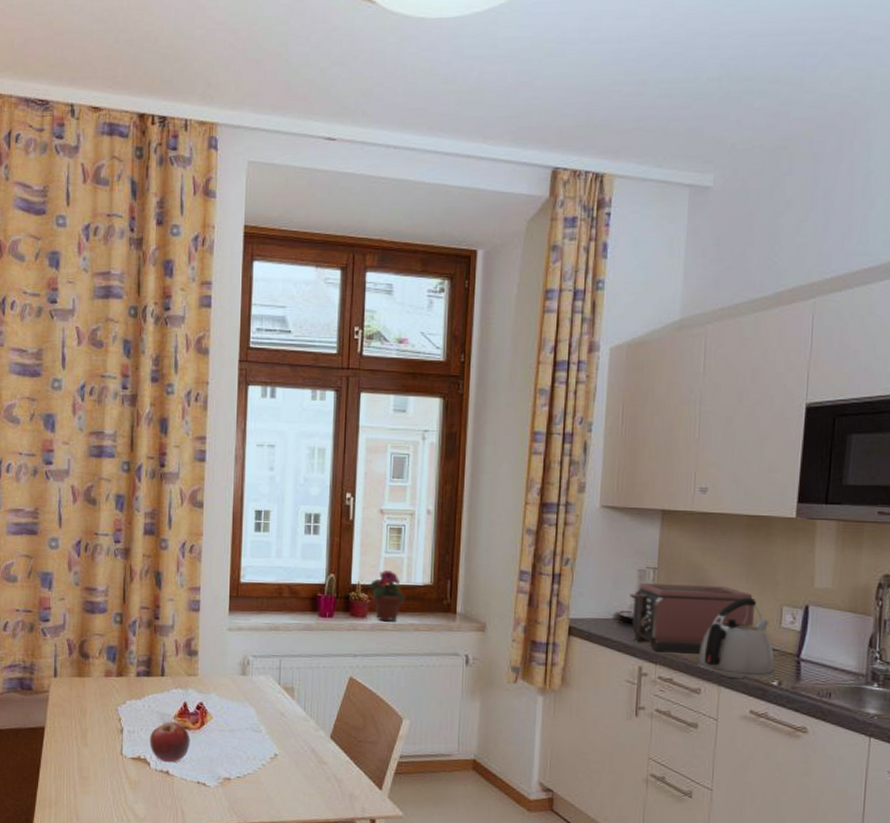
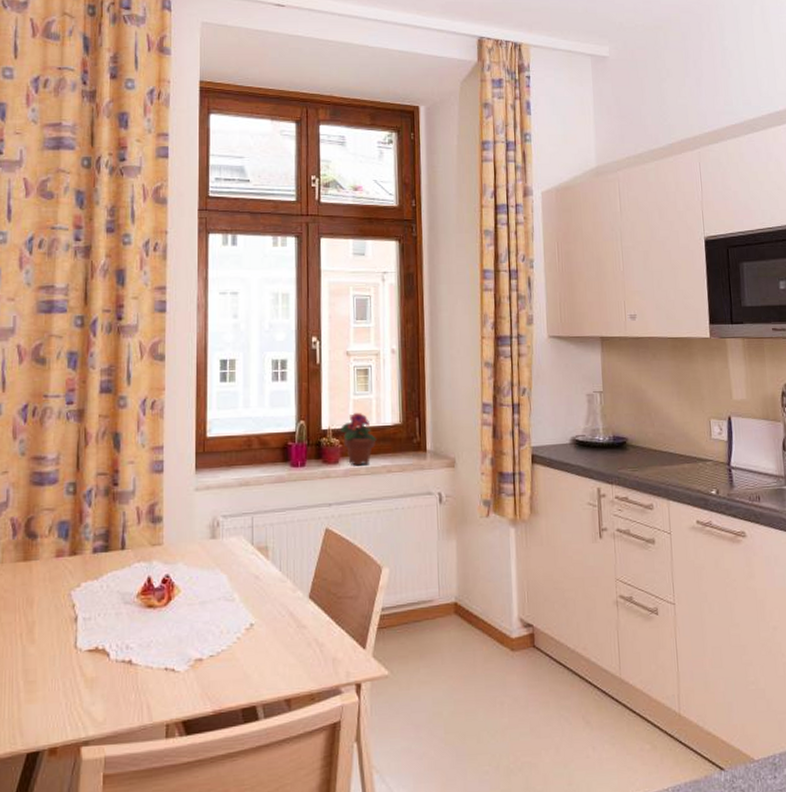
fruit: present [149,722,190,763] -> none [109,601,156,650]
toaster: present [630,583,754,654] -> none [582,404,689,472]
kettle: present [696,597,775,679] -> none [646,413,712,492]

